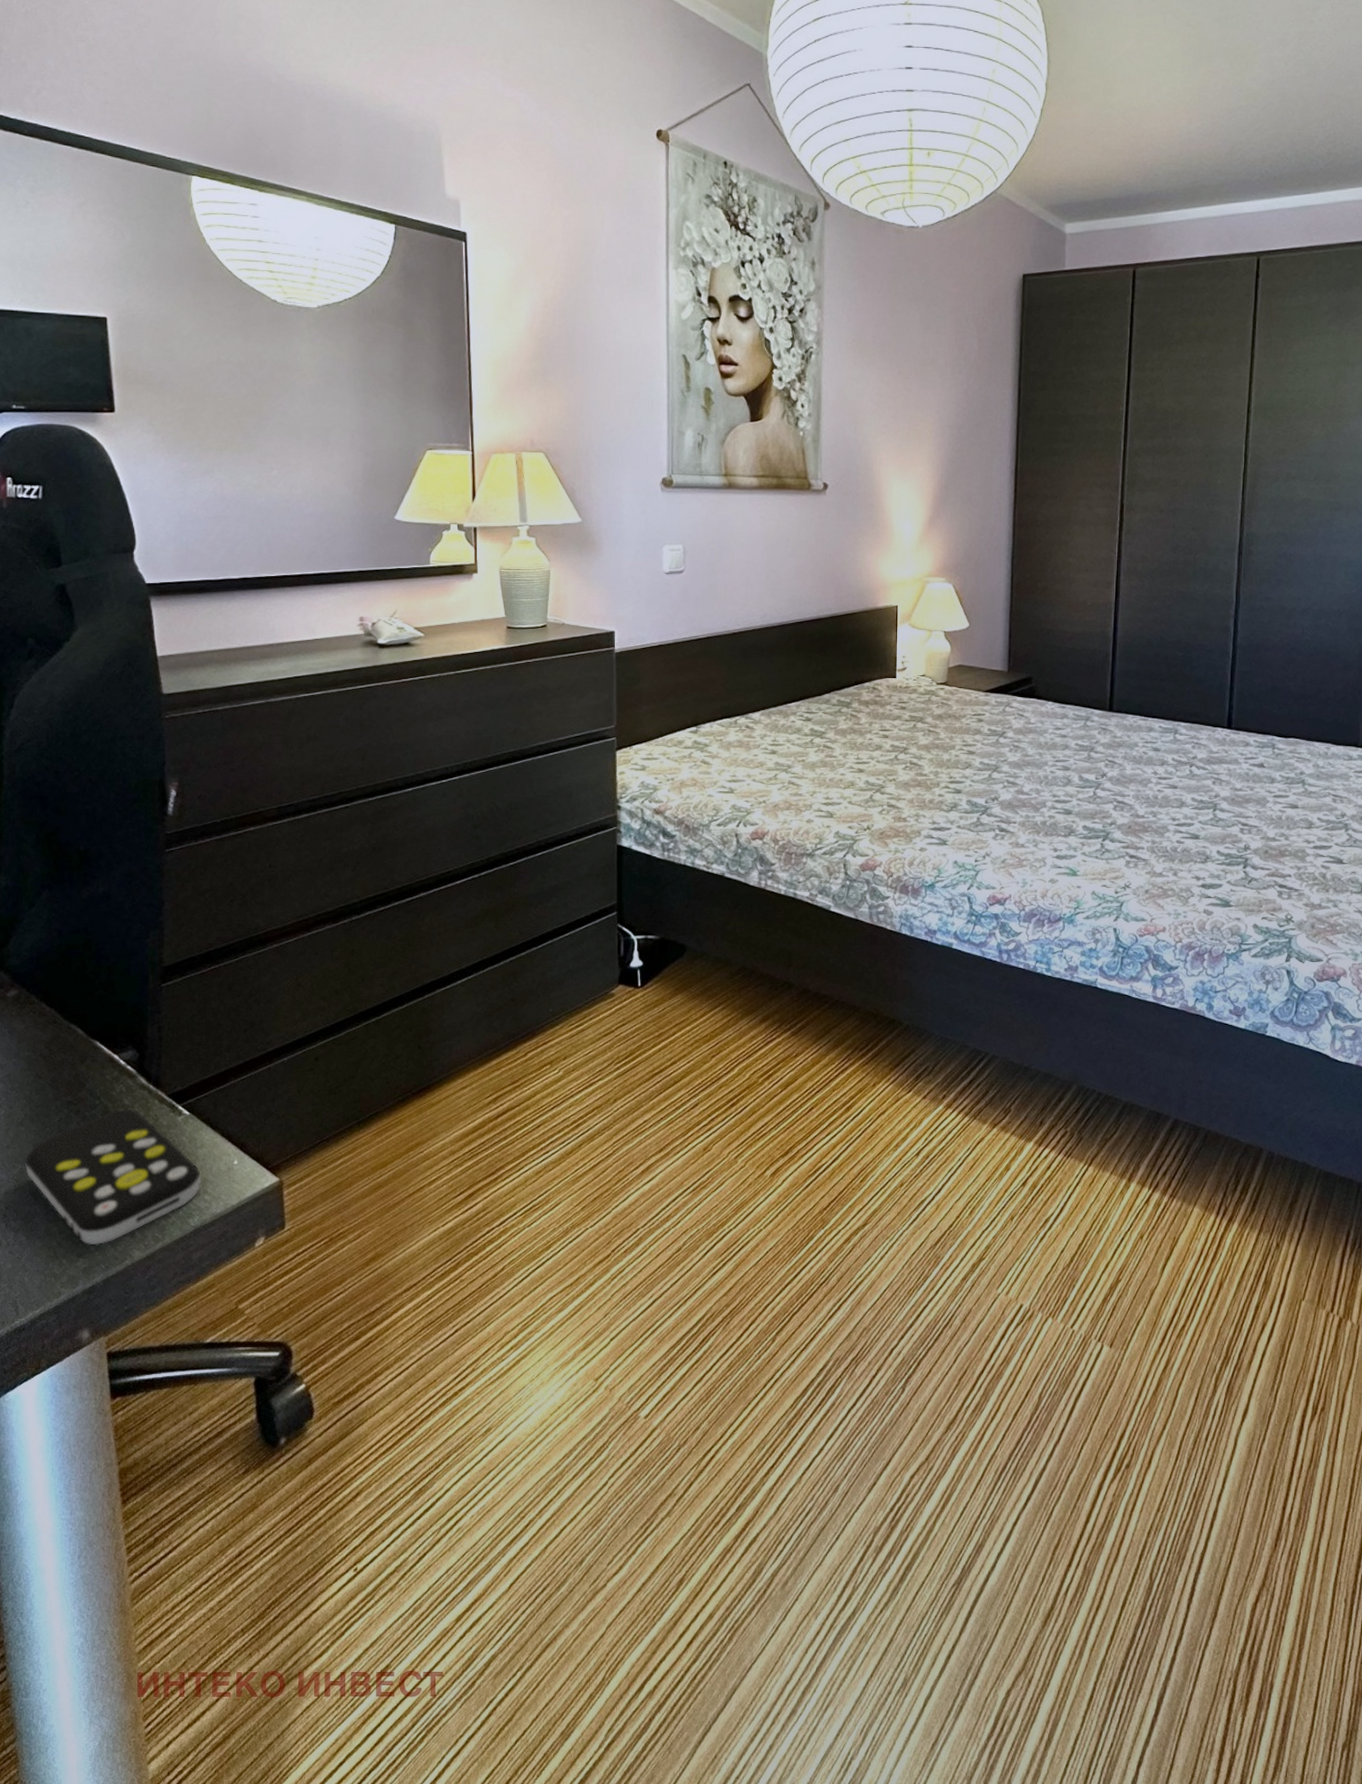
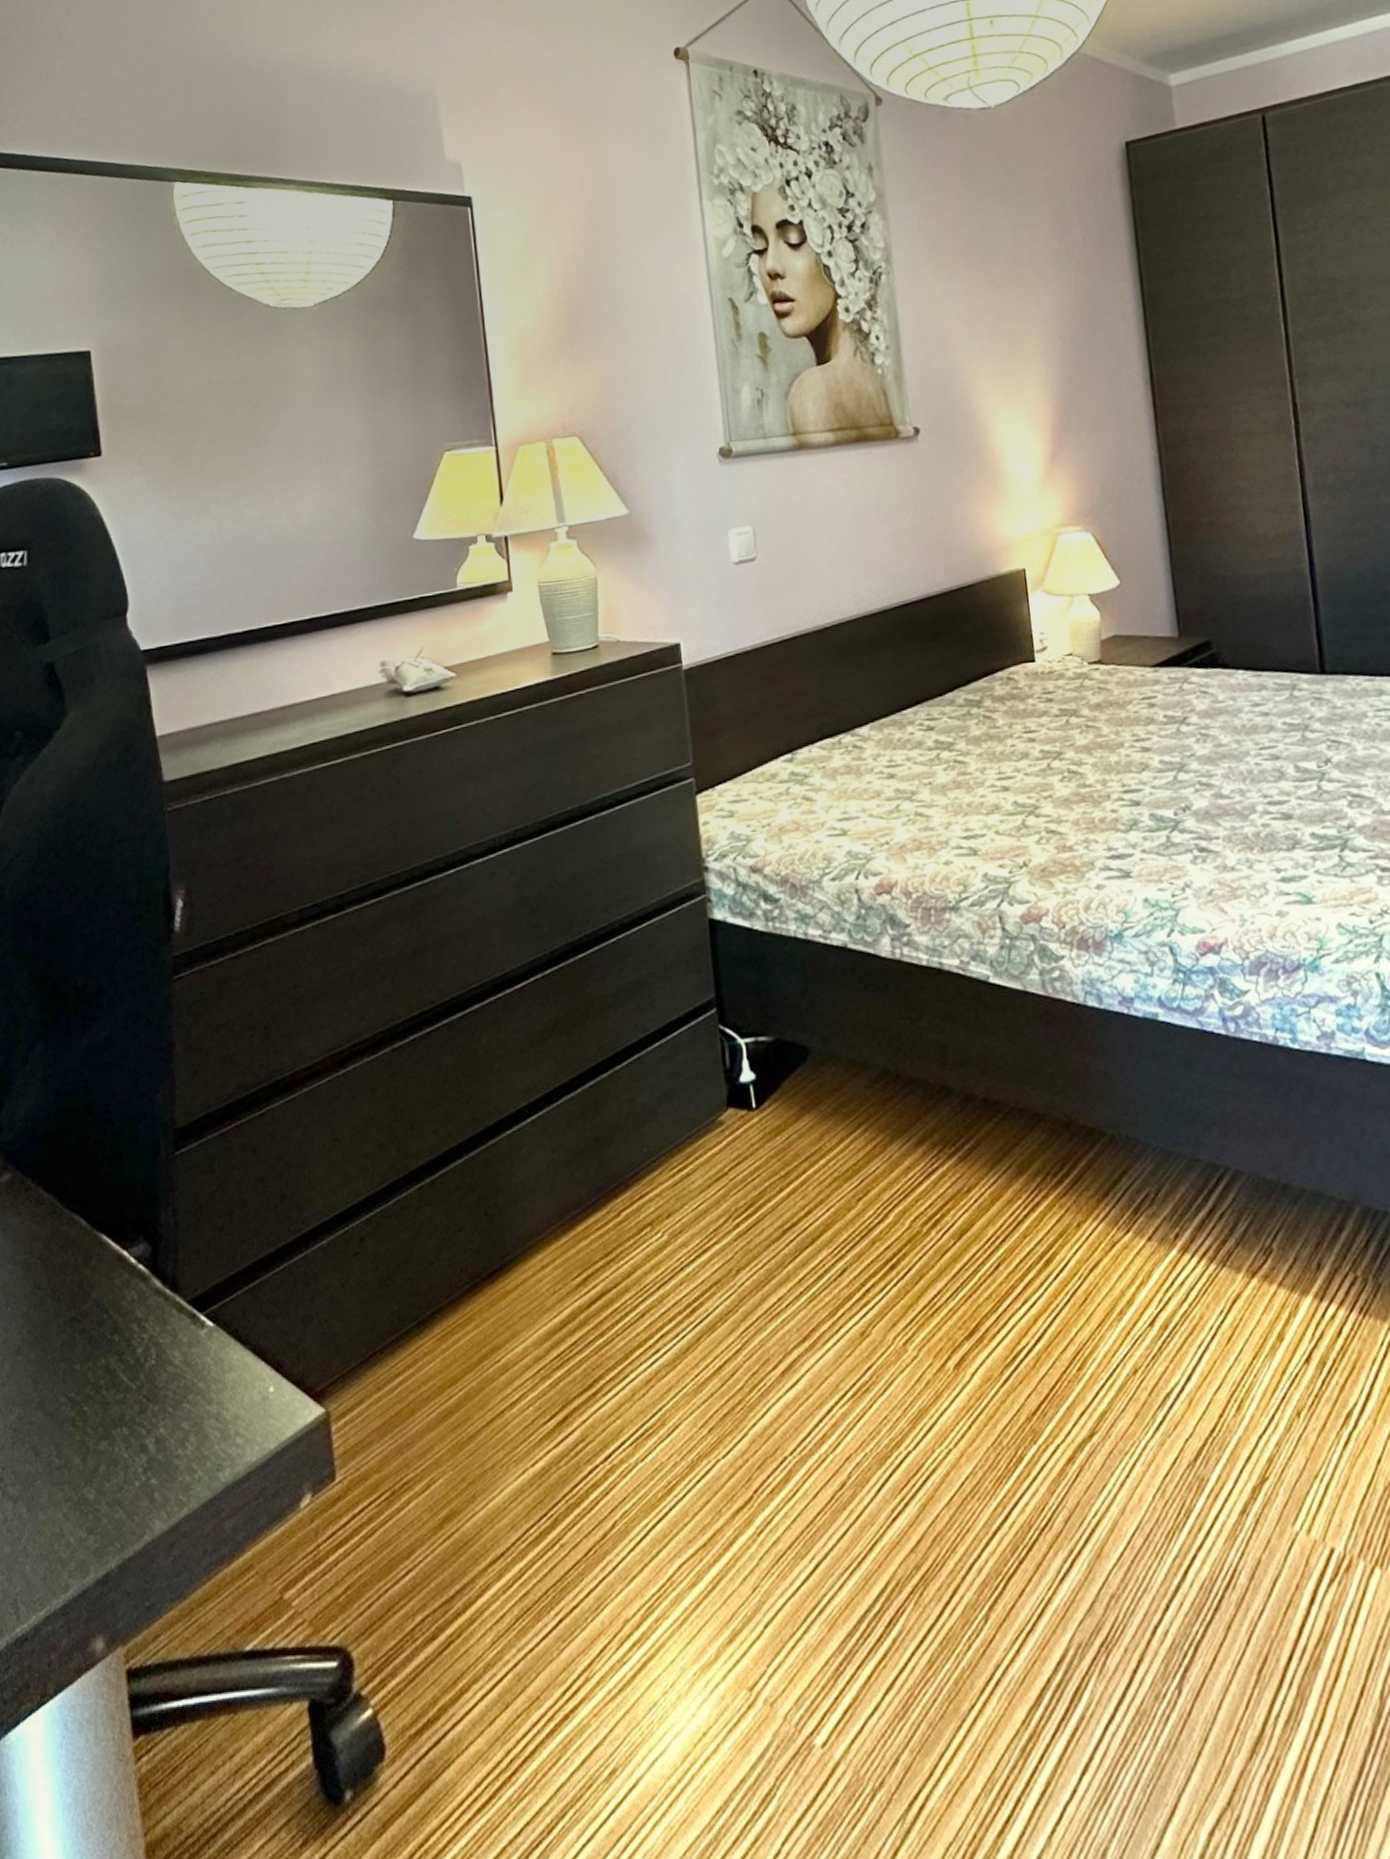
remote control: present [25,1108,202,1246] -> none [24,1322,232,1516]

